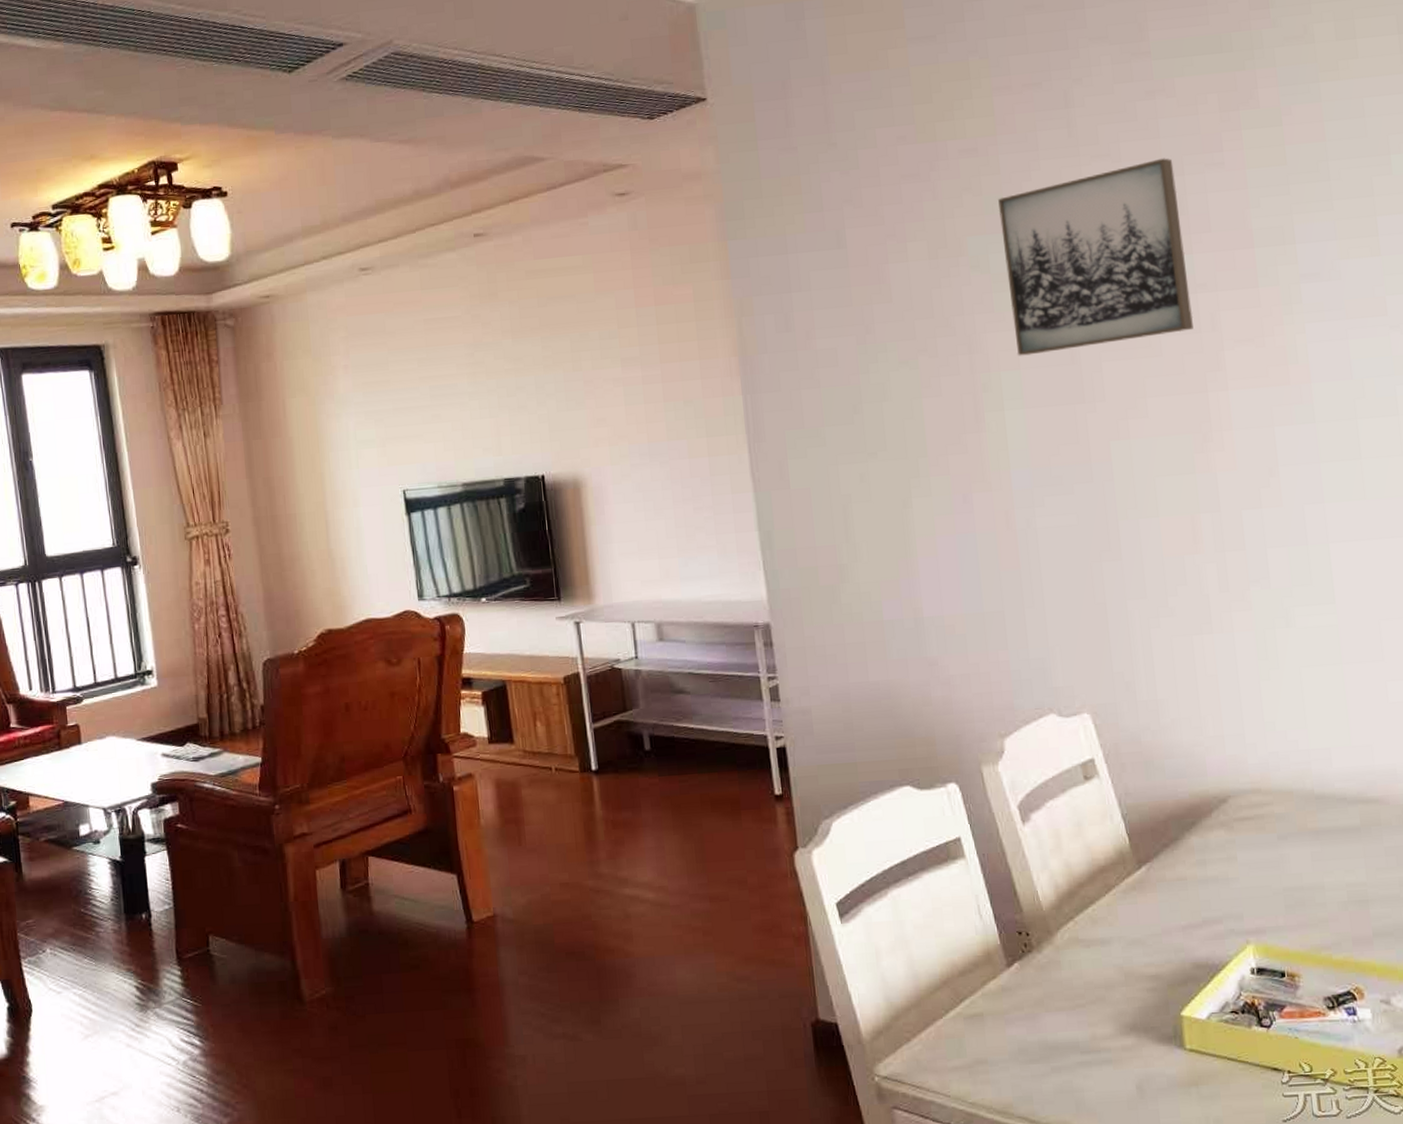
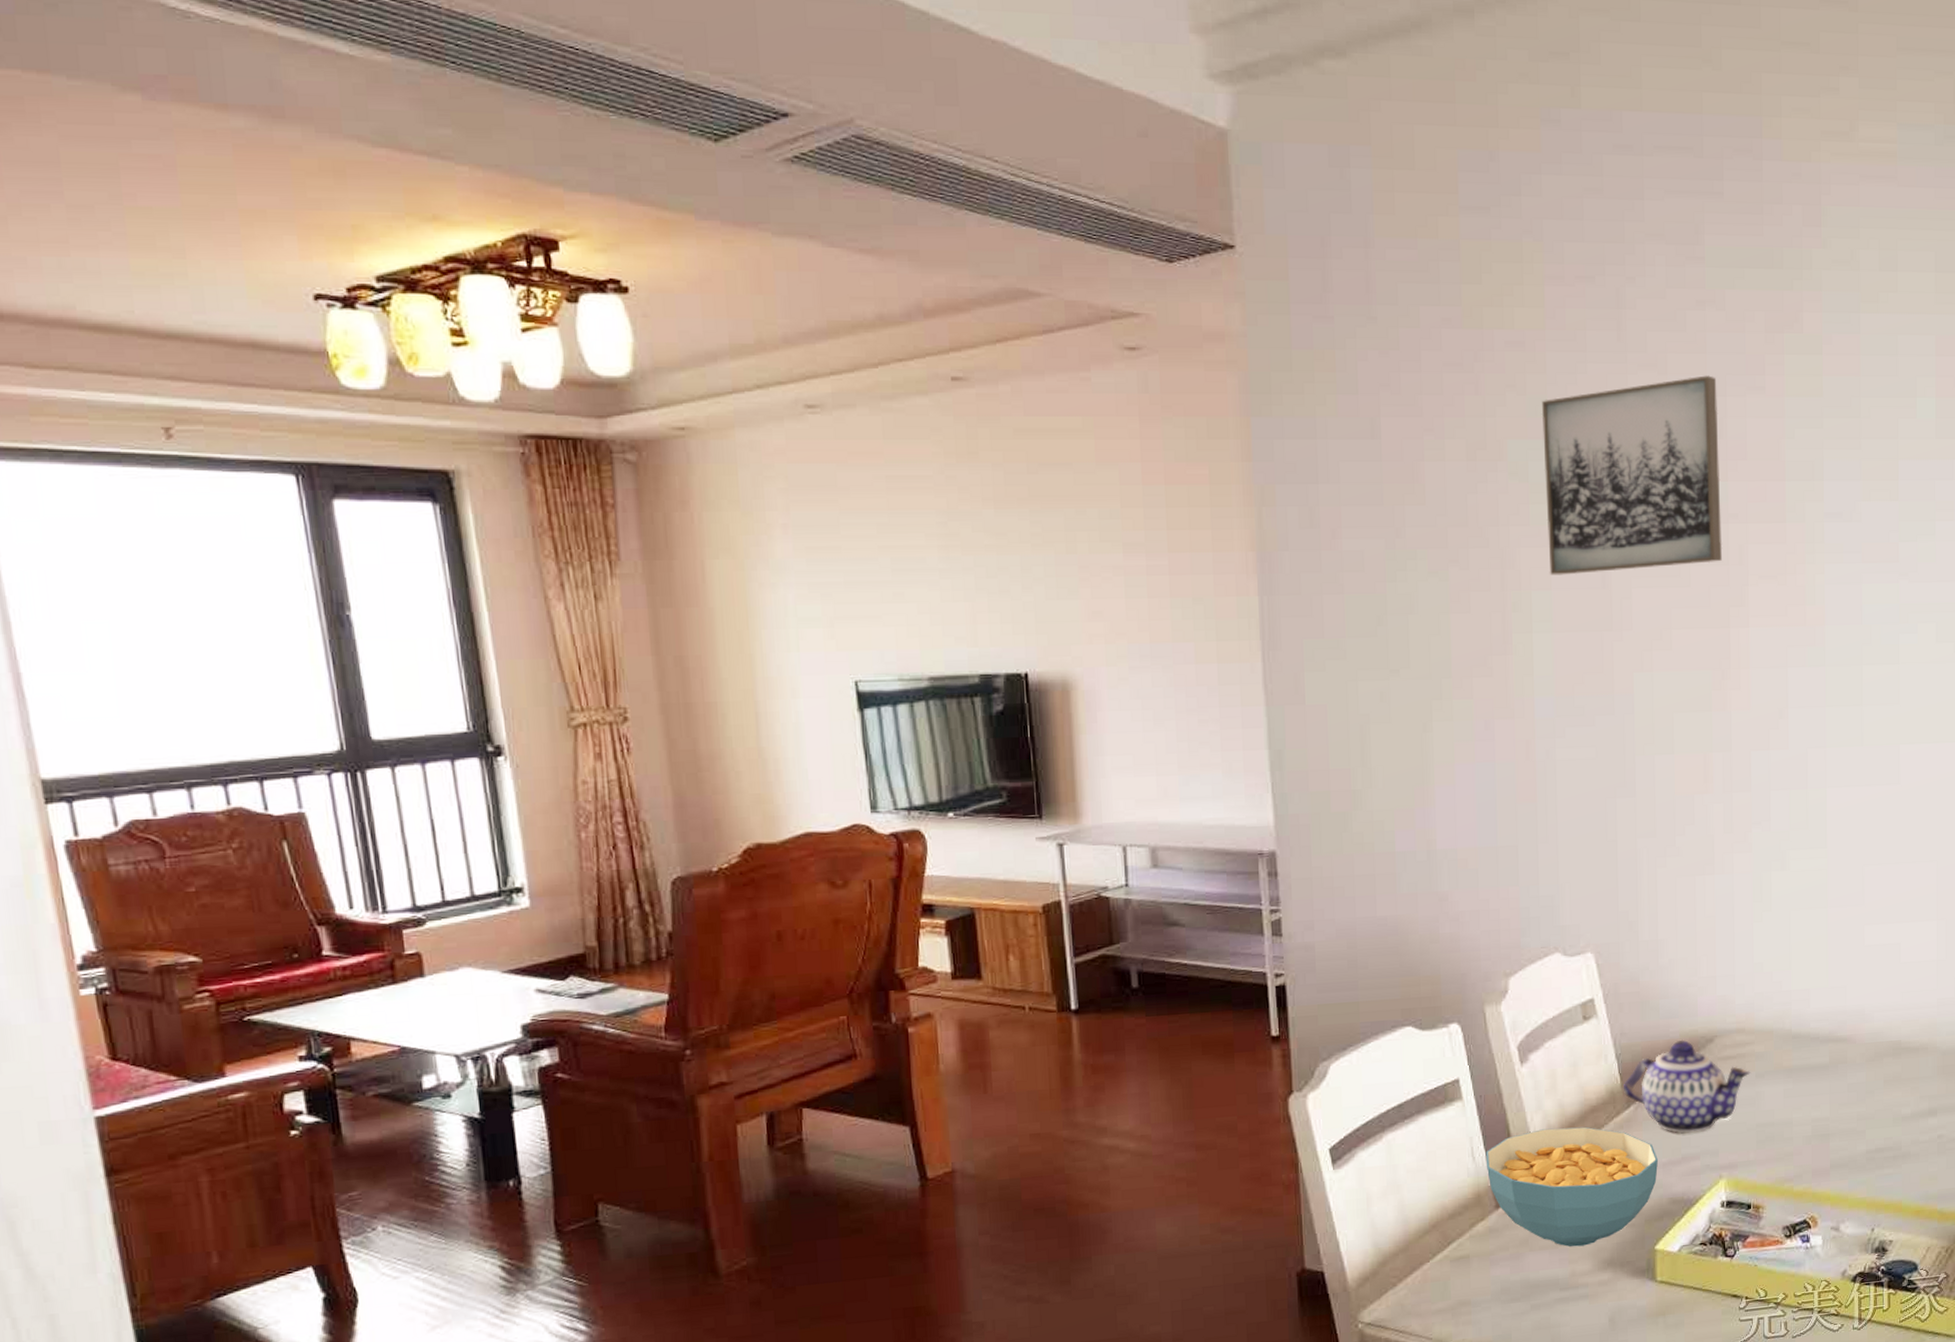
cereal bowl: none [992,887,1177,1010] -> present [1485,1126,1658,1247]
teapot: none [1132,800,1272,897] -> present [1623,1039,1751,1134]

